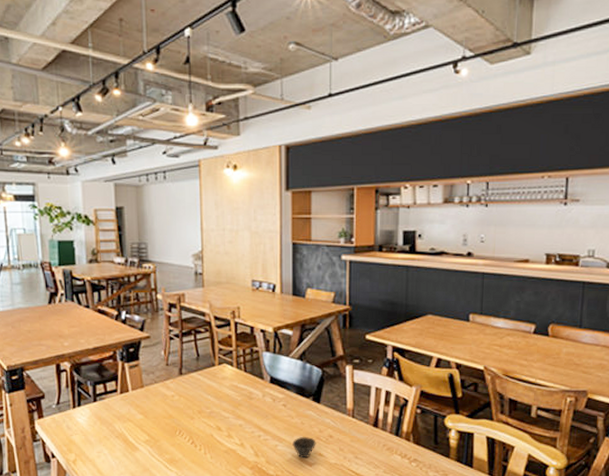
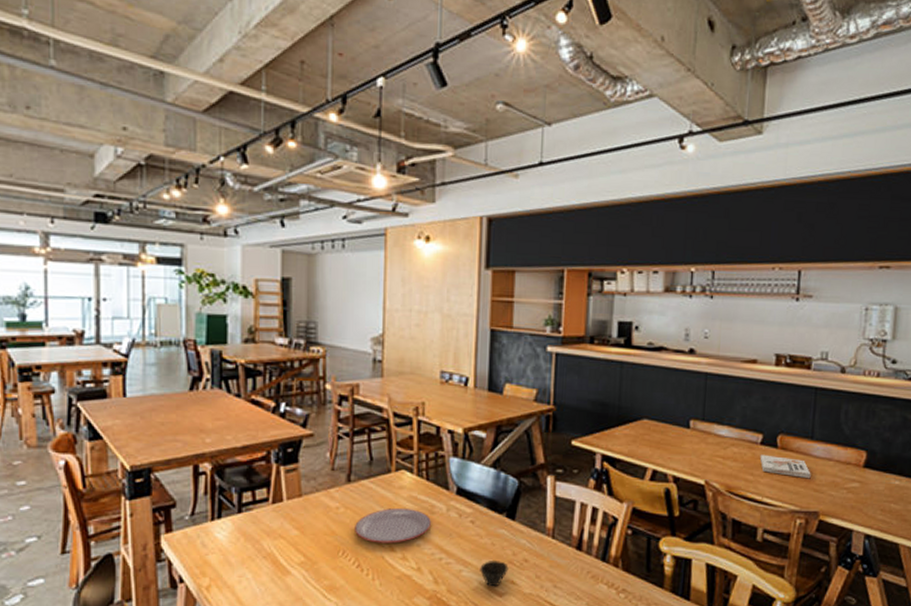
plate: none [188,396,251,424] -> present [355,508,432,543]
book: none [532,342,580,363] -> present [759,454,811,479]

